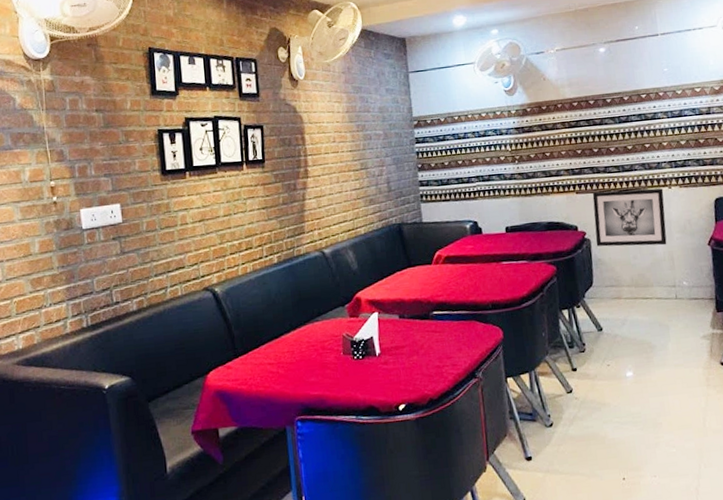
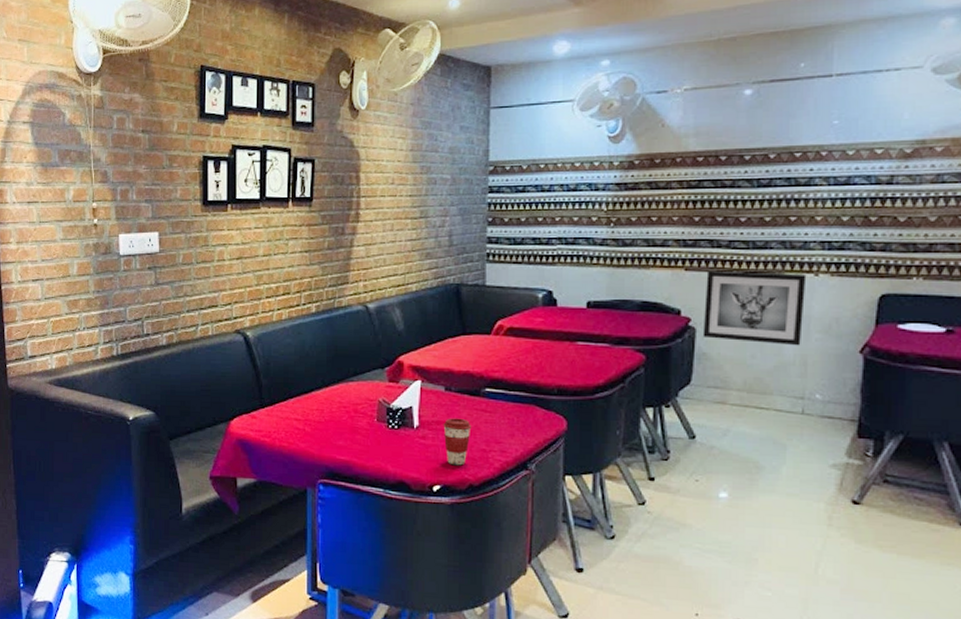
coffee cup: none [401,341,426,384] -> present [443,418,472,466]

